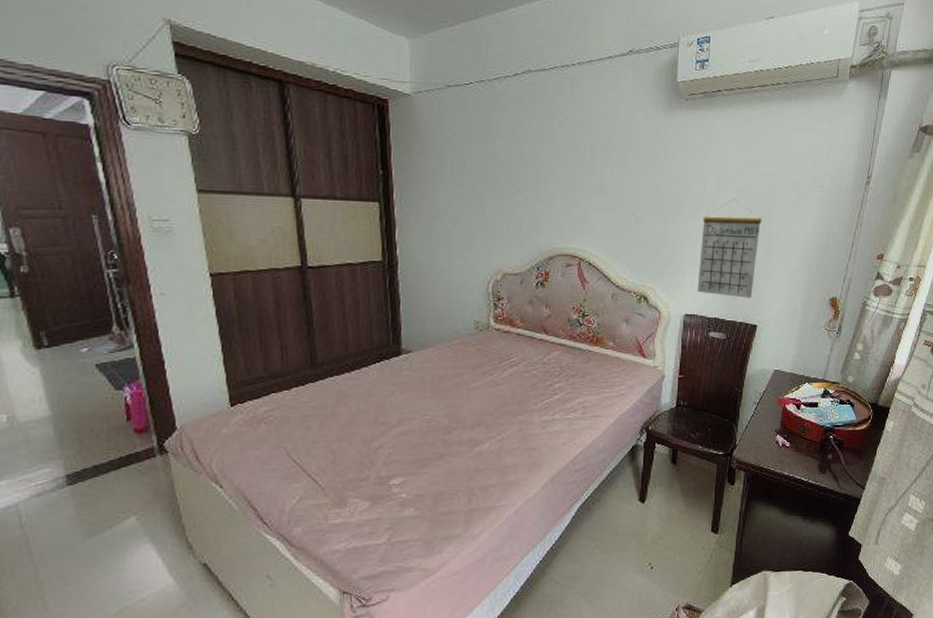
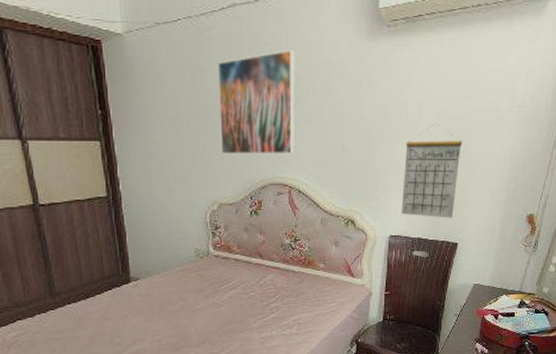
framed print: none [508,118,590,225] -> present [217,49,295,155]

